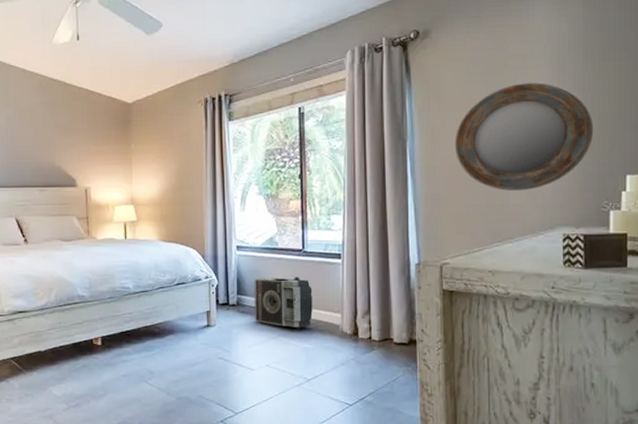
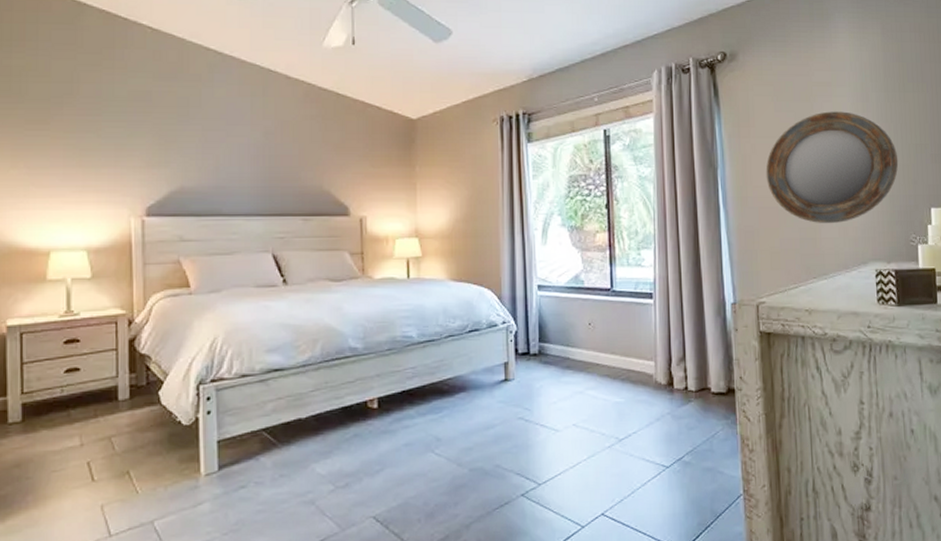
pouch: present [254,277,313,330] -> none [558,320,624,382]

